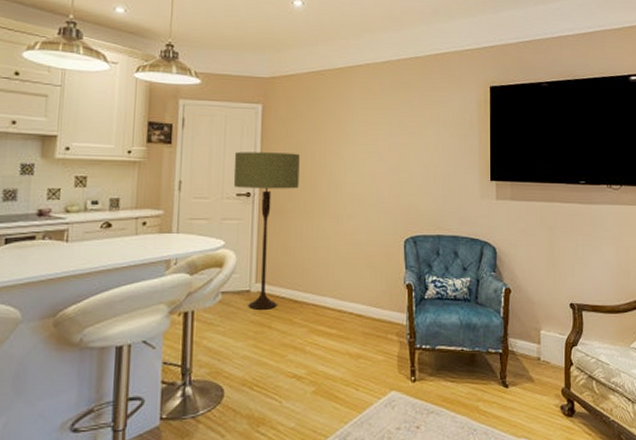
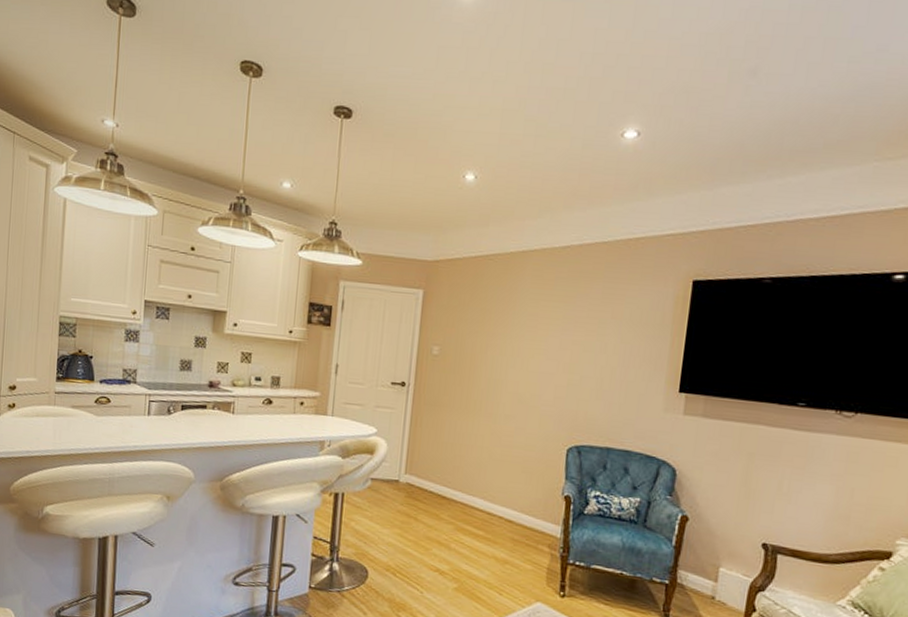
floor lamp: present [233,151,300,310] -> none [388,338,459,502]

